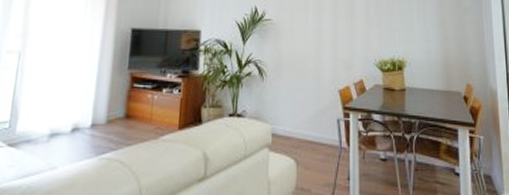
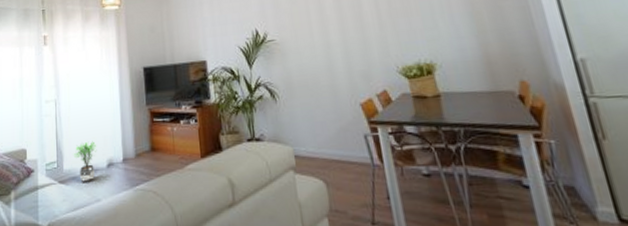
potted plant: none [31,102,62,148] -> present [73,141,96,183]

